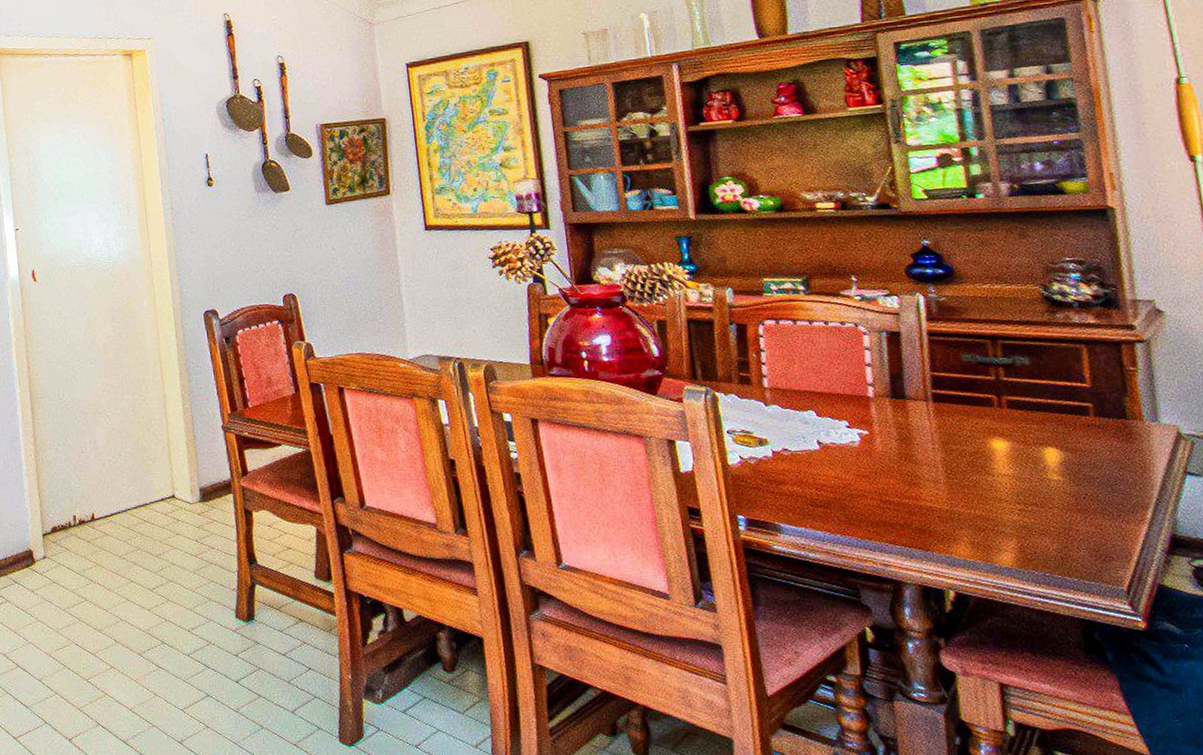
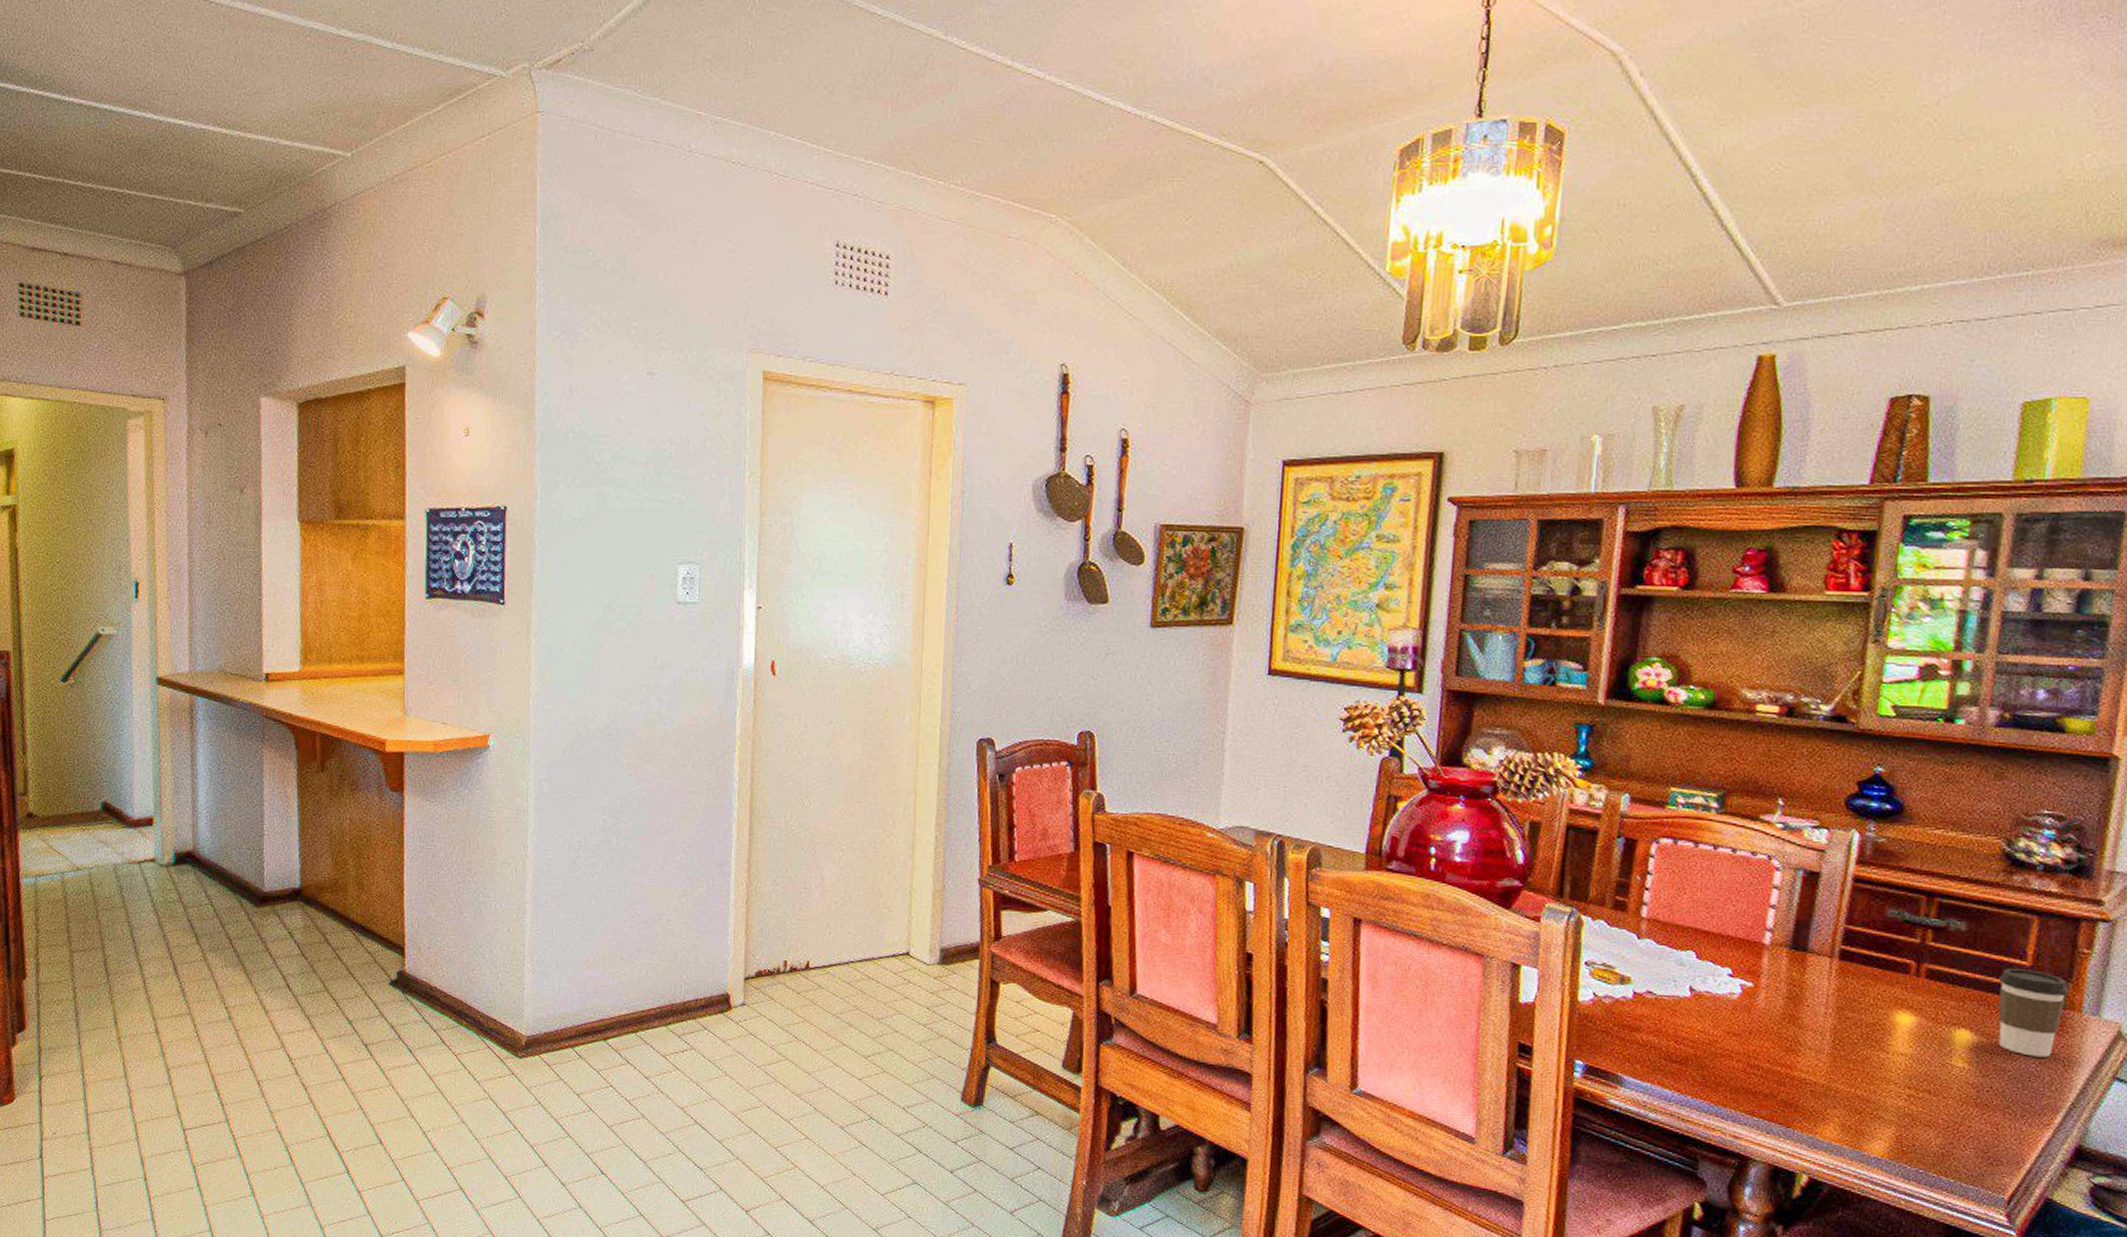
coffee cup: none [1067,390,1128,464] -> present [1998,969,2070,1058]

